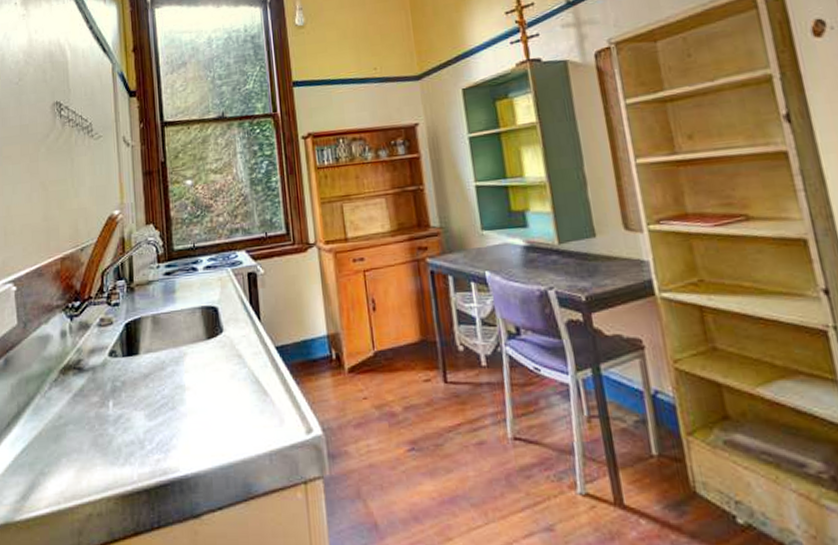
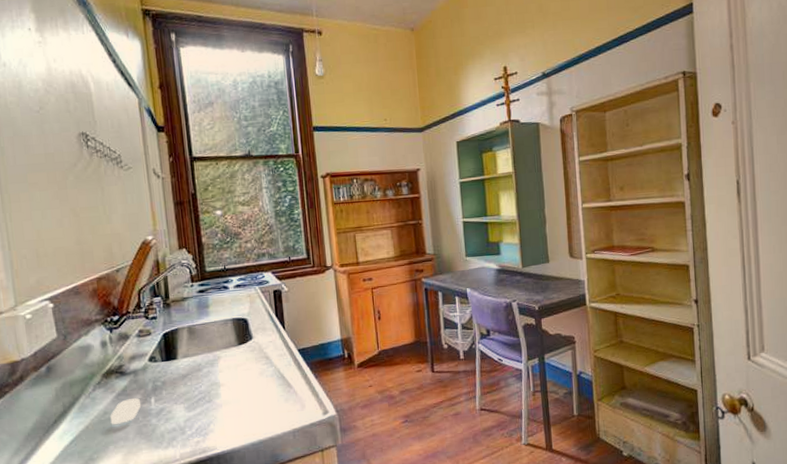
soap bar: none [64,401,97,432] -> present [110,398,141,424]

